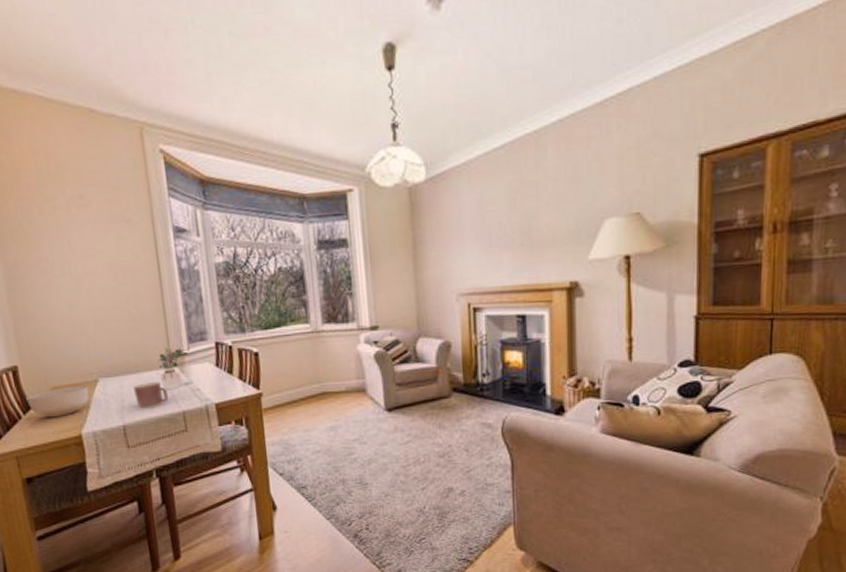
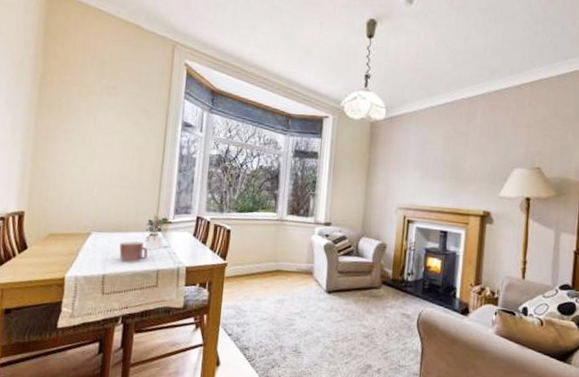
bowl: present [25,385,89,418] -> none [23,234,81,260]

